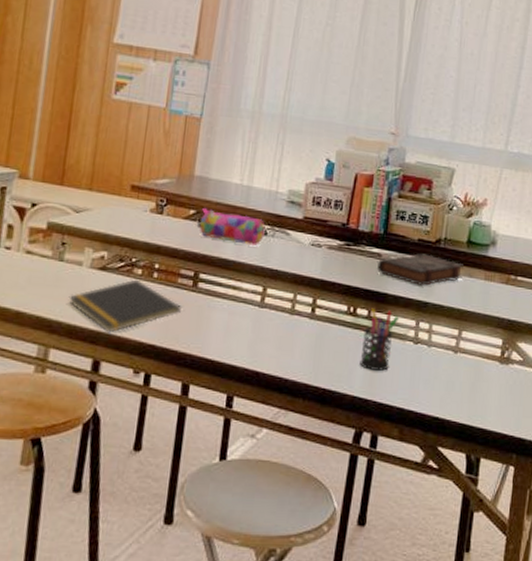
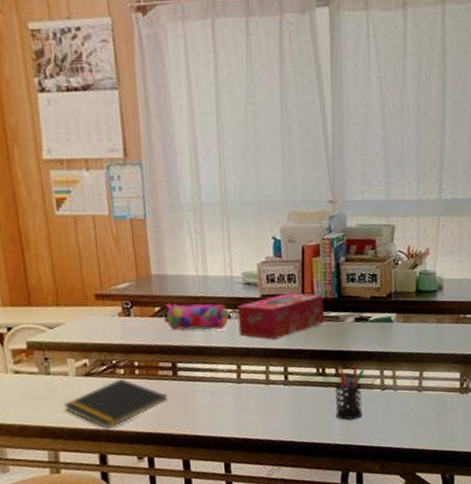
tissue box: none [272,219,369,267] -> present [237,293,325,340]
book: present [376,254,465,286] -> none [336,309,417,339]

